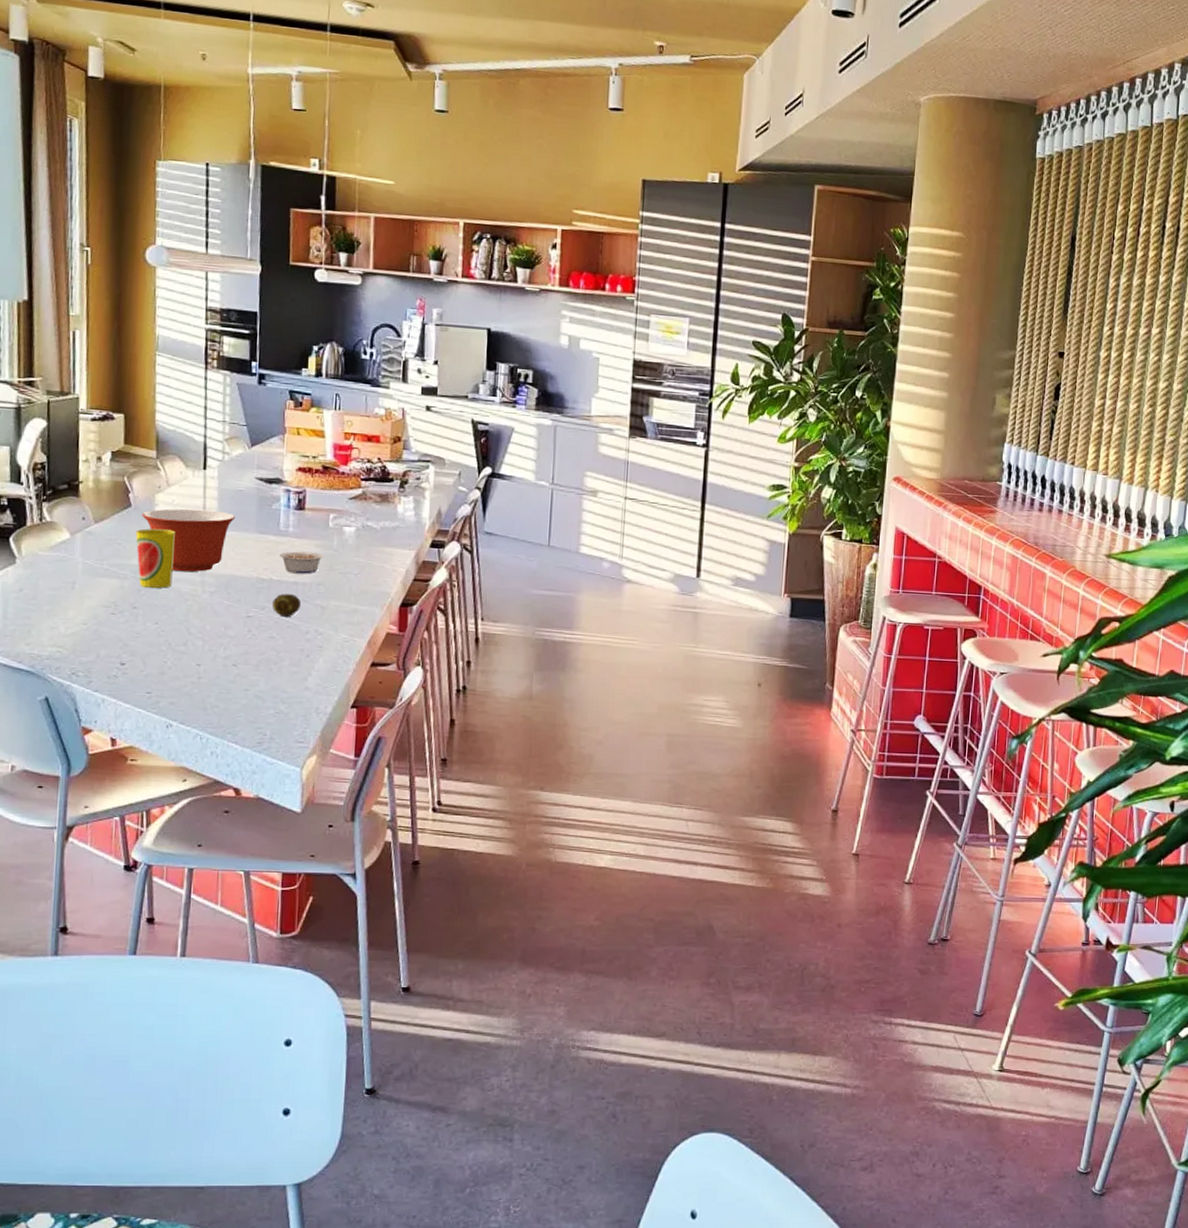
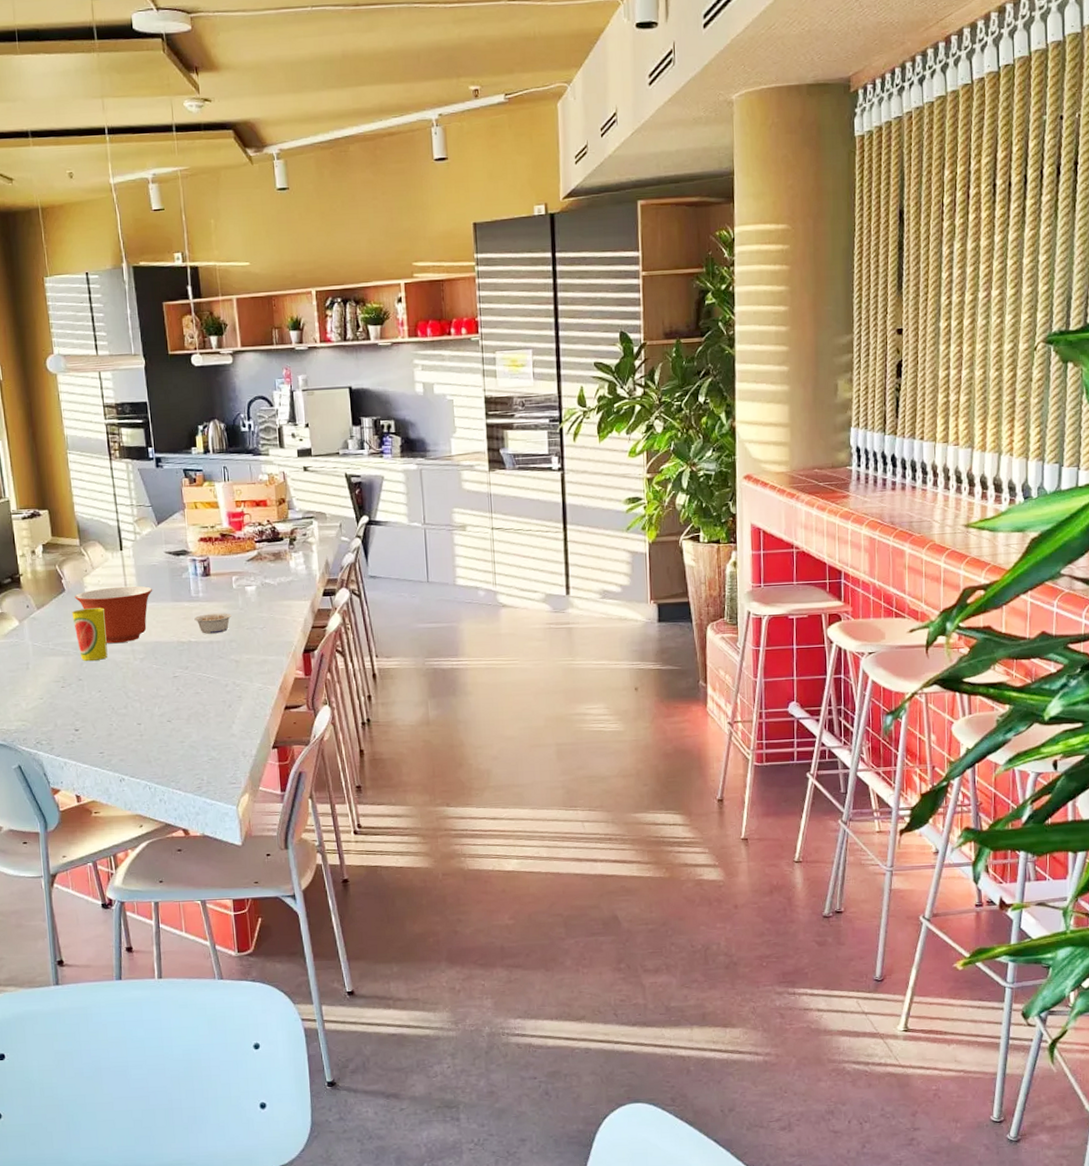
fruit: present [272,593,302,618] -> none [194,652,219,674]

